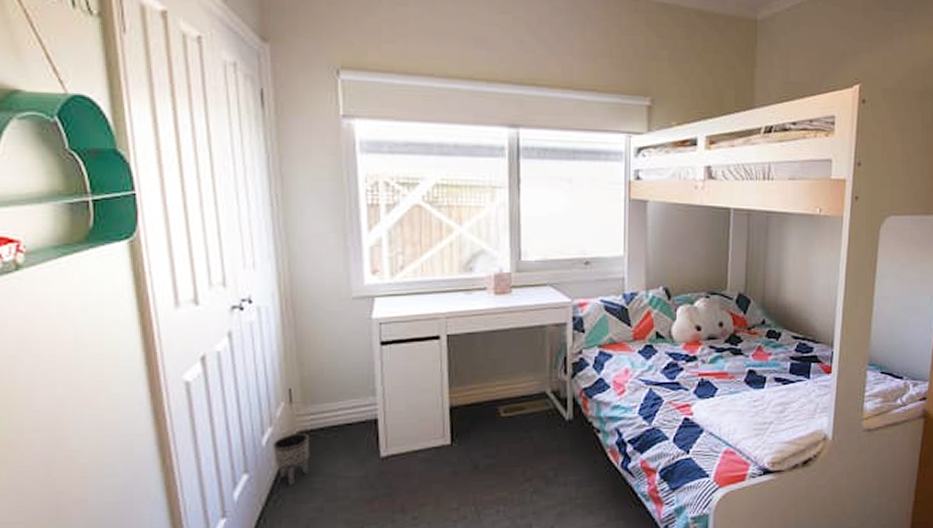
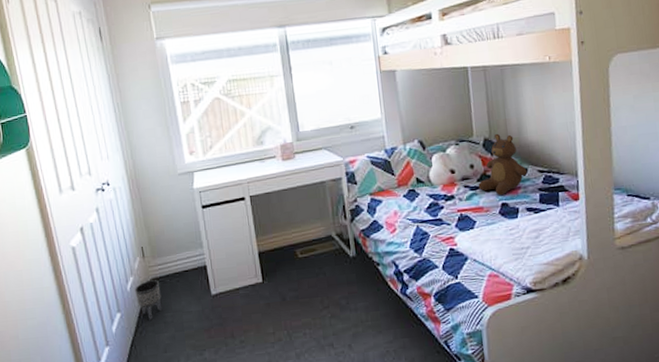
teddy bear: none [725,289,781,362] -> present [478,133,528,196]

